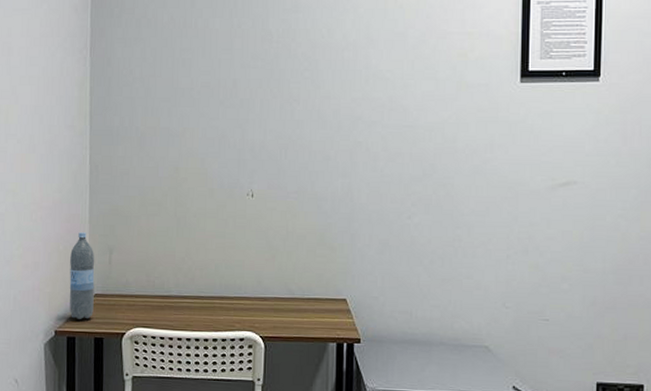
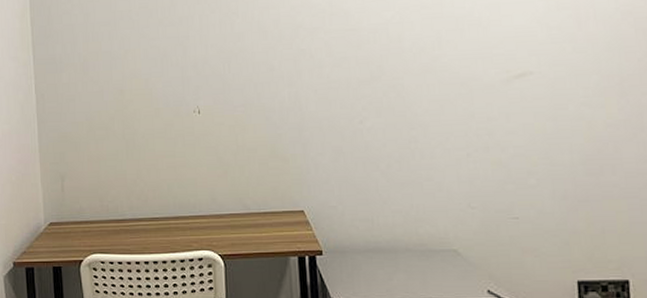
water bottle: present [69,231,95,319] -> none [23,160,50,249]

